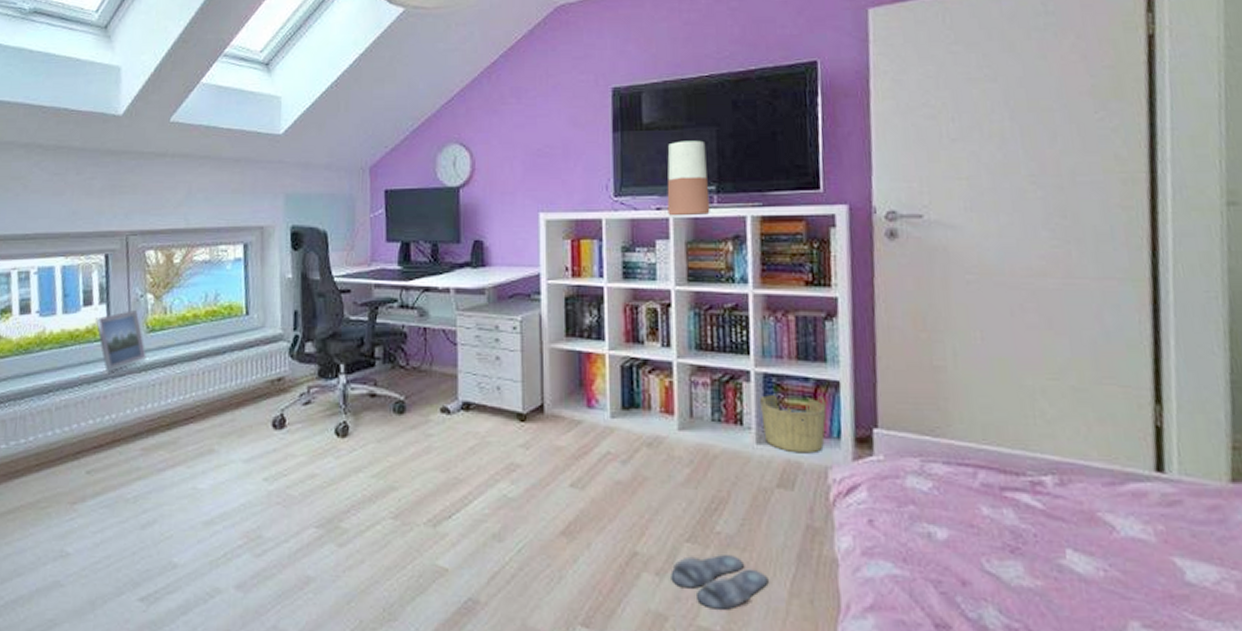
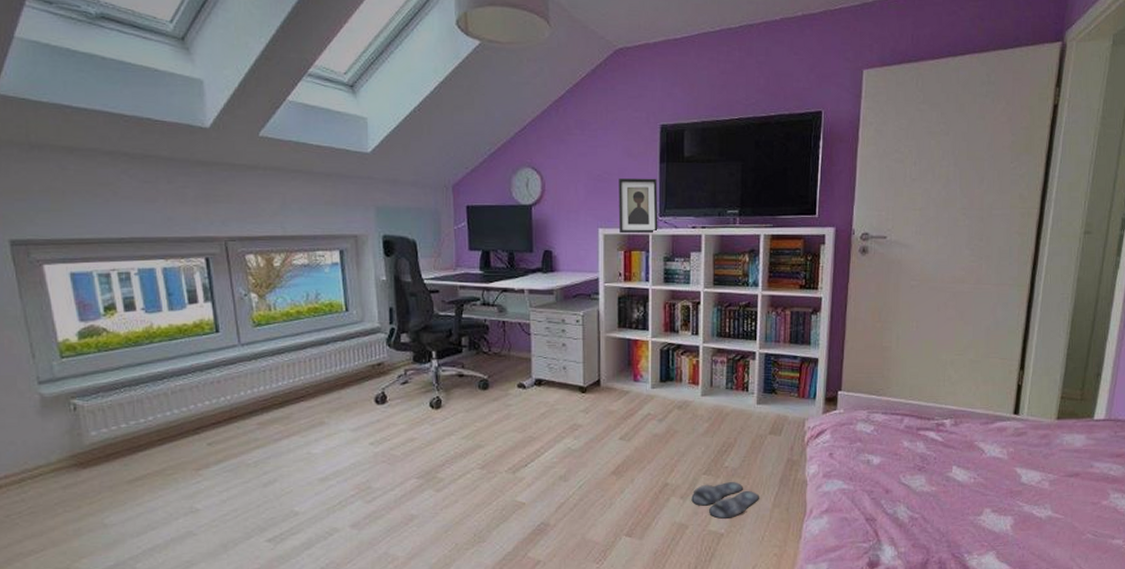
picture frame: present [96,310,146,372] -> none [202,308,255,360]
picture frame: none [563,150,613,219] -> present [618,178,658,234]
vase: present [667,140,710,216] -> none [701,172,734,234]
basket: present [759,394,827,454] -> none [761,368,808,410]

